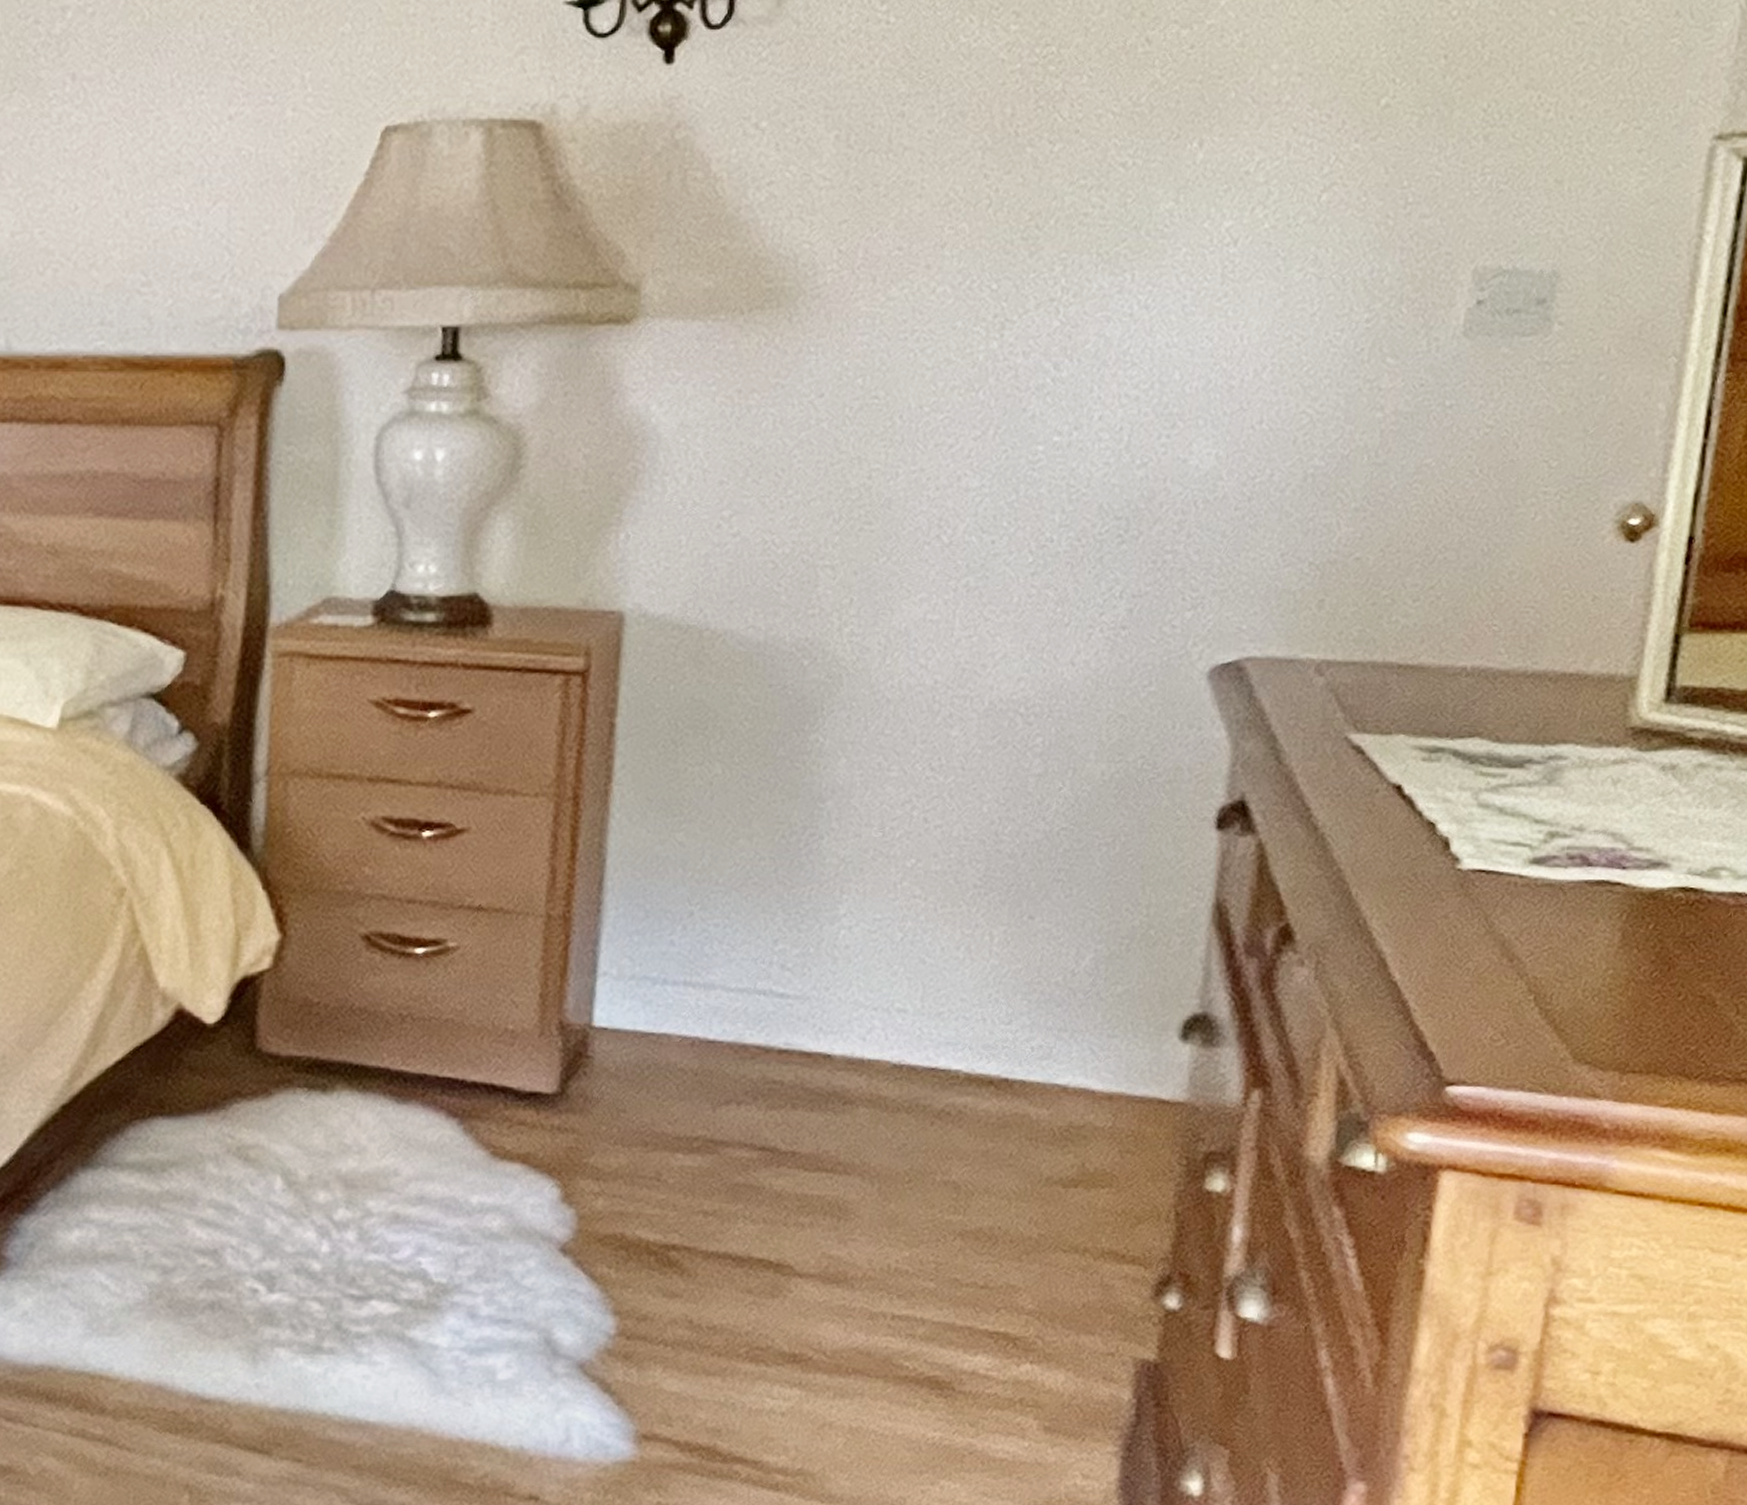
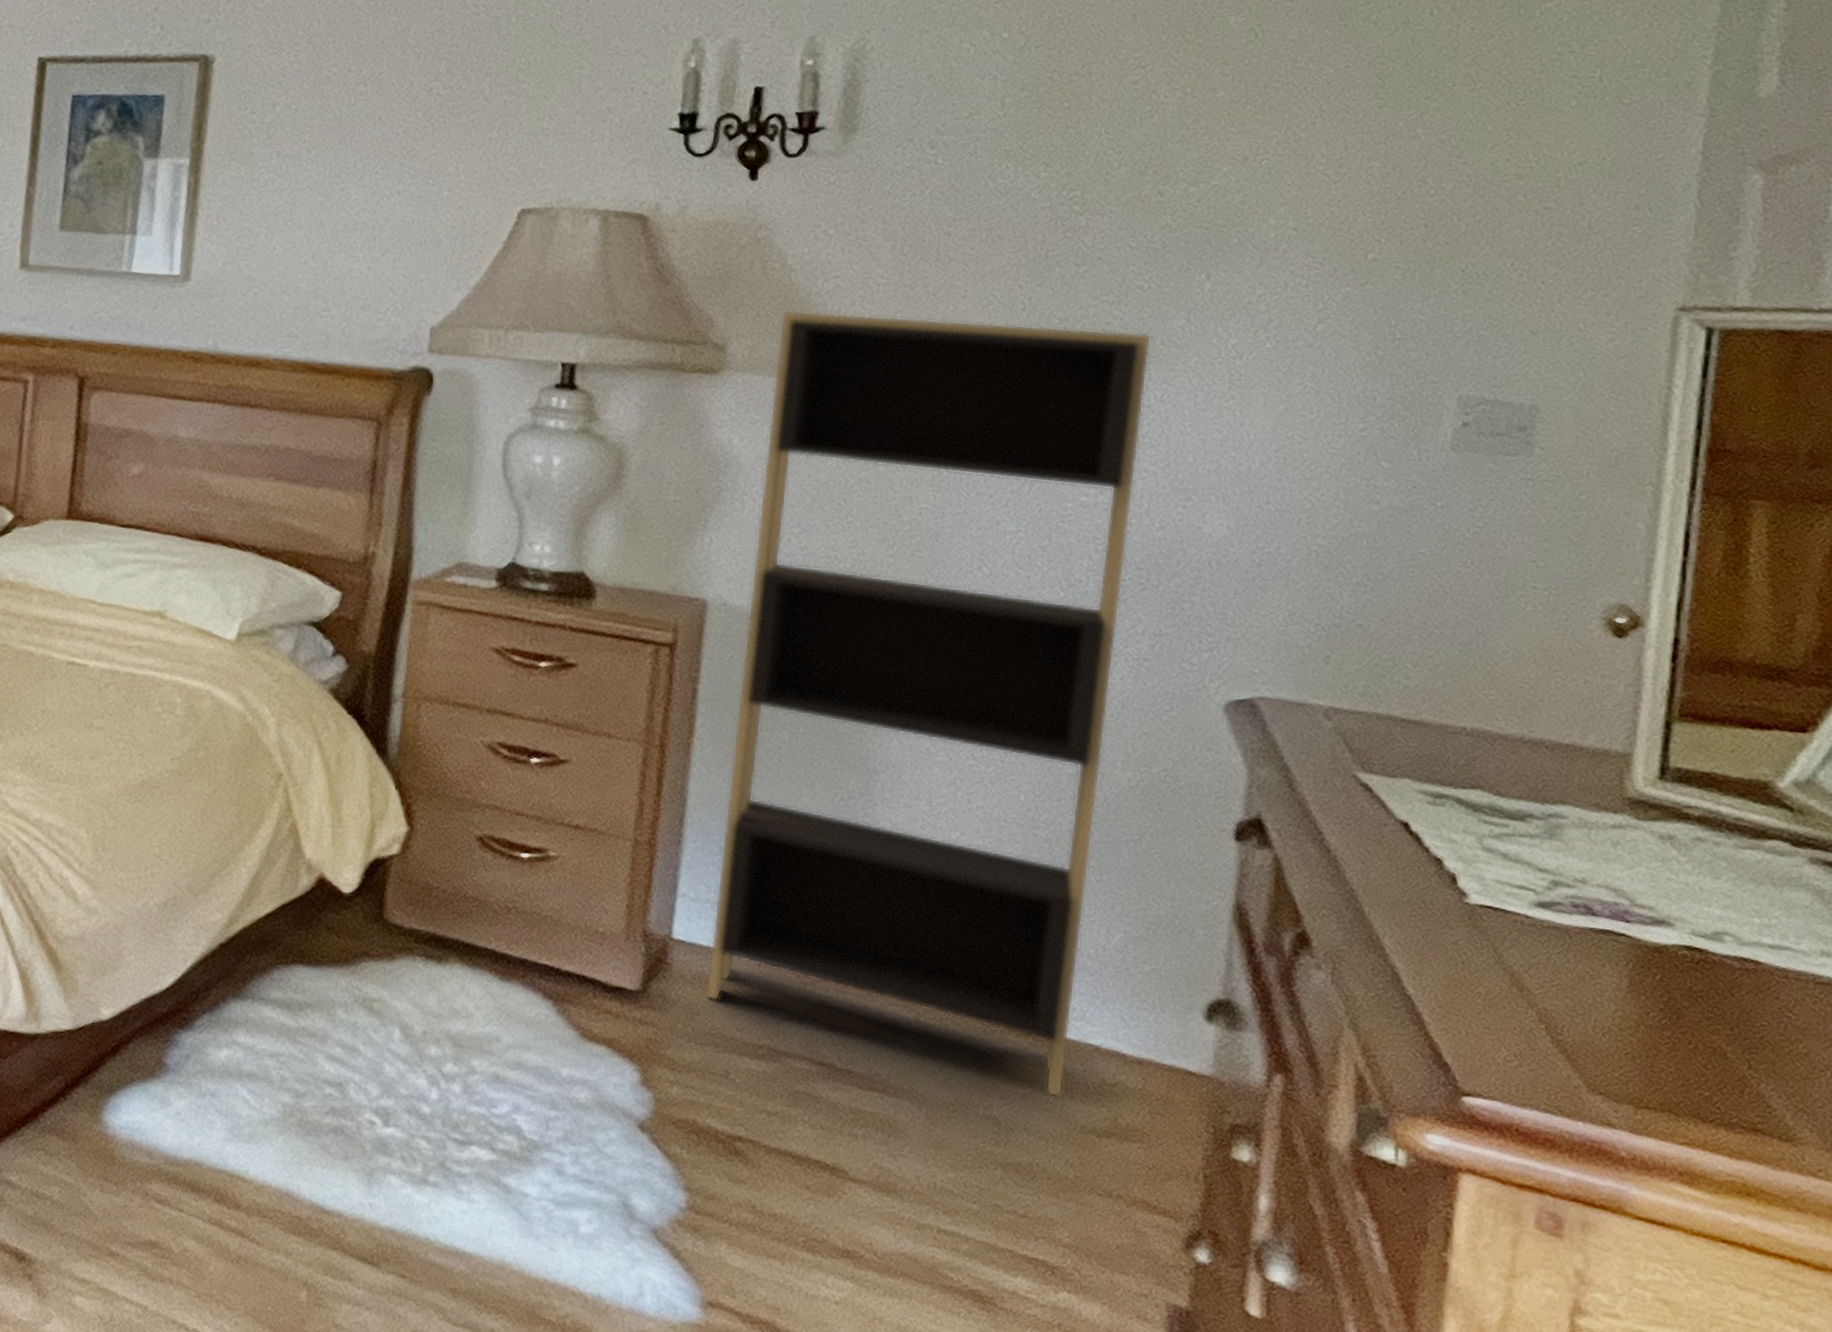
shelving unit: none [632,223,1136,1150] -> present [705,310,1152,1098]

